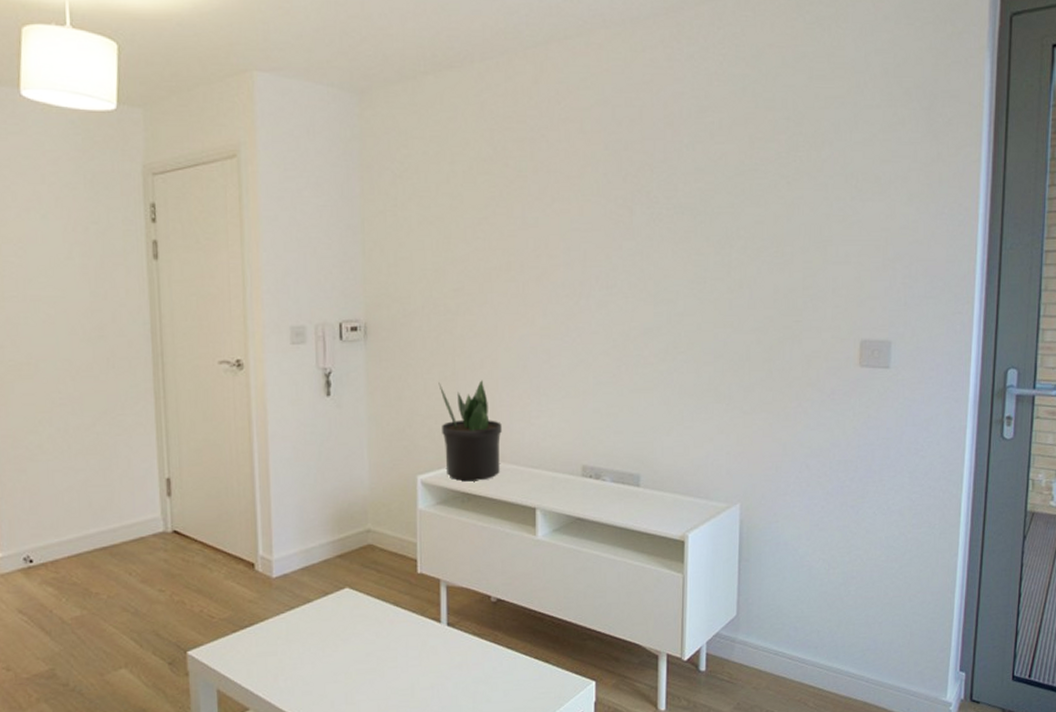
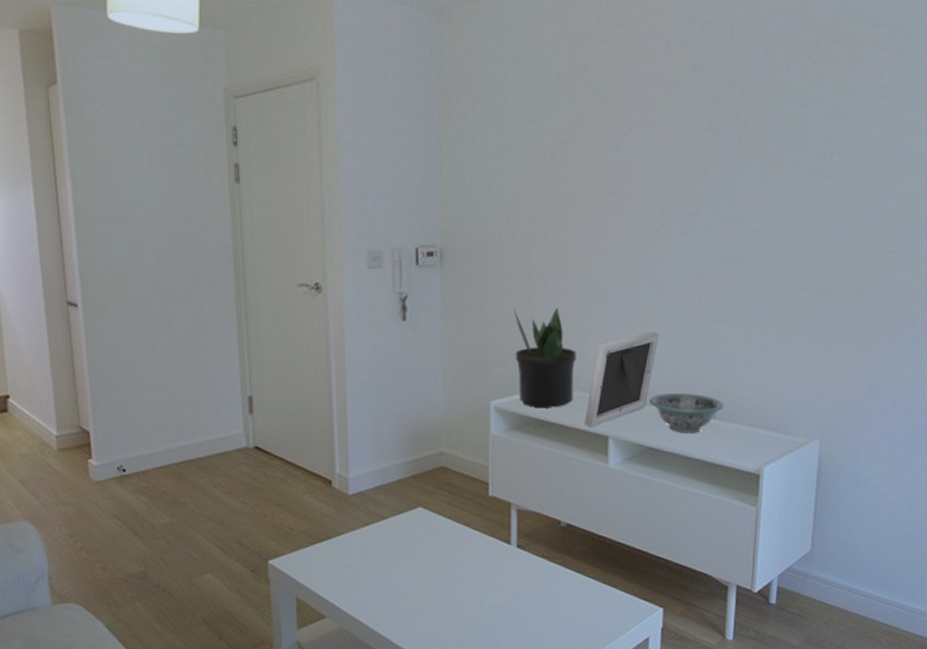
picture frame: none [512,402,582,500] -> present [585,332,659,428]
decorative bowl: none [575,462,647,502] -> present [649,393,724,433]

